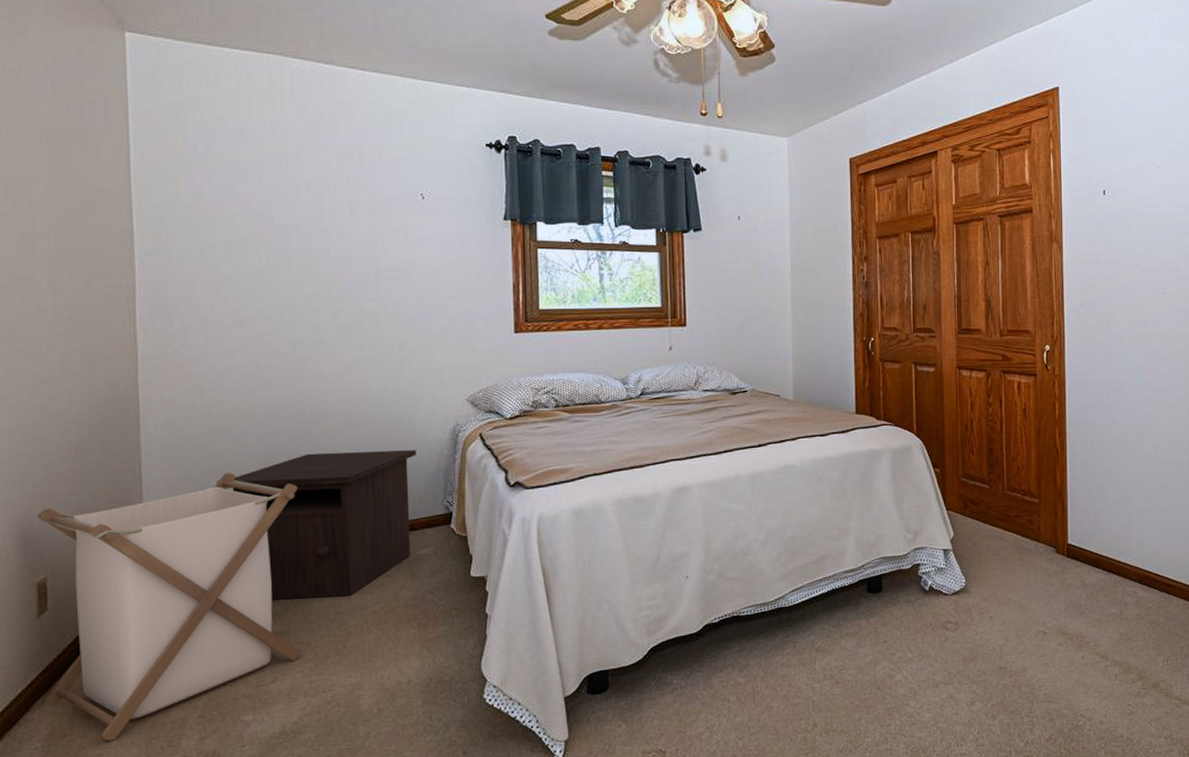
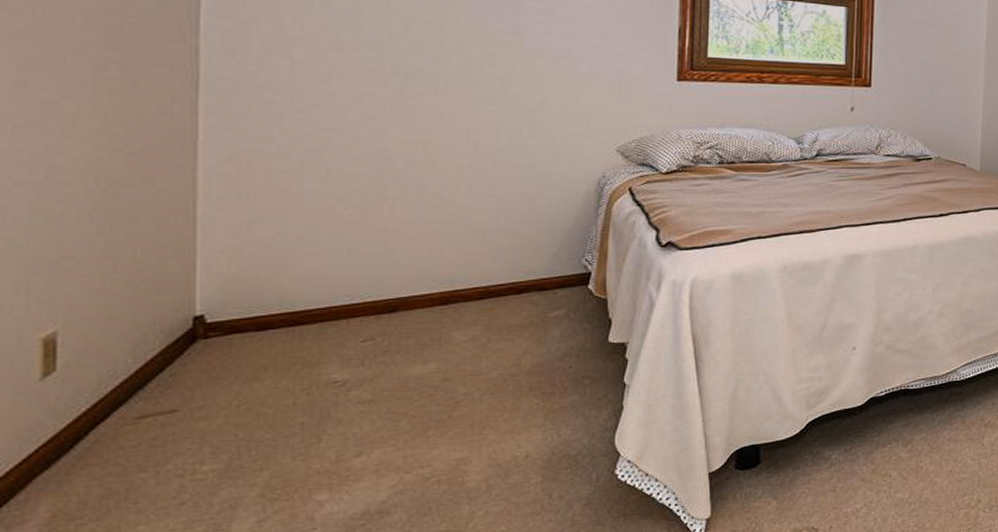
laundry basket: present [37,472,302,741] -> none [44,216,402,525]
nightstand: present [228,450,416,600] -> none [311,200,552,364]

